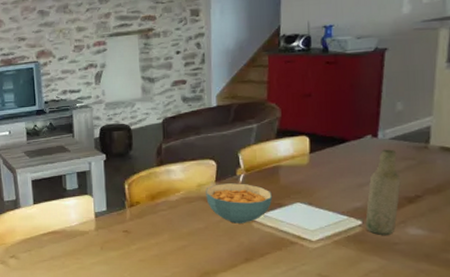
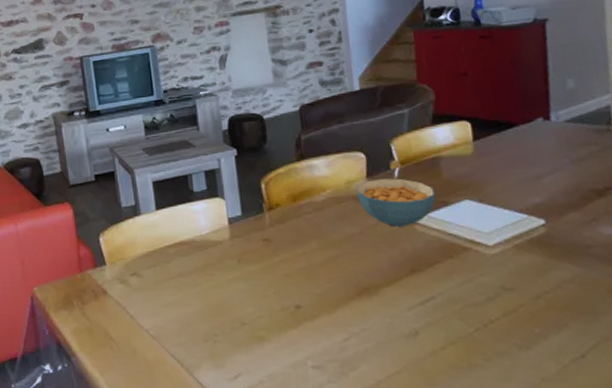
bottle: present [365,149,401,235] -> none [547,133,587,236]

